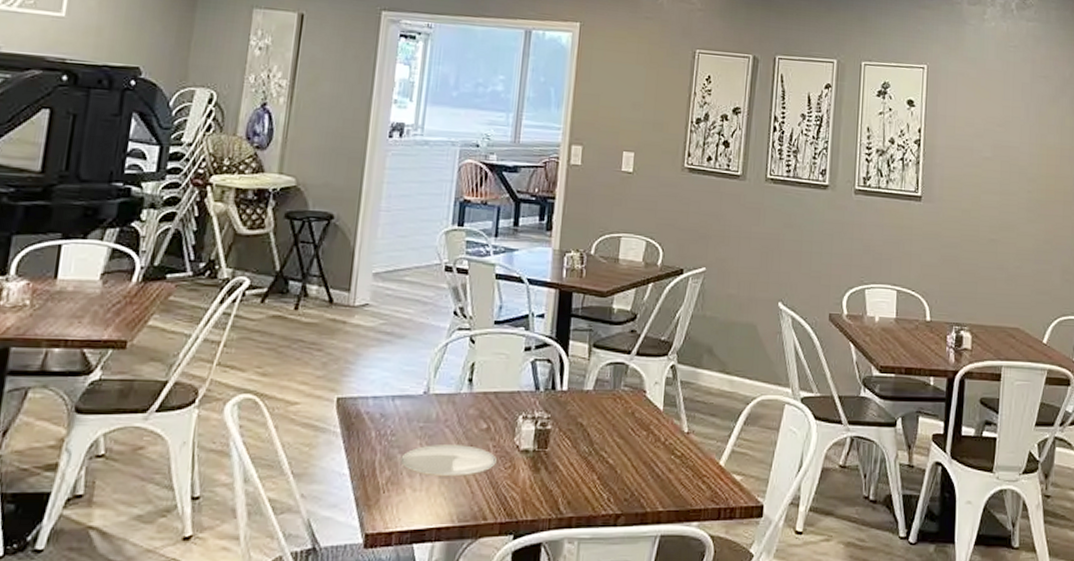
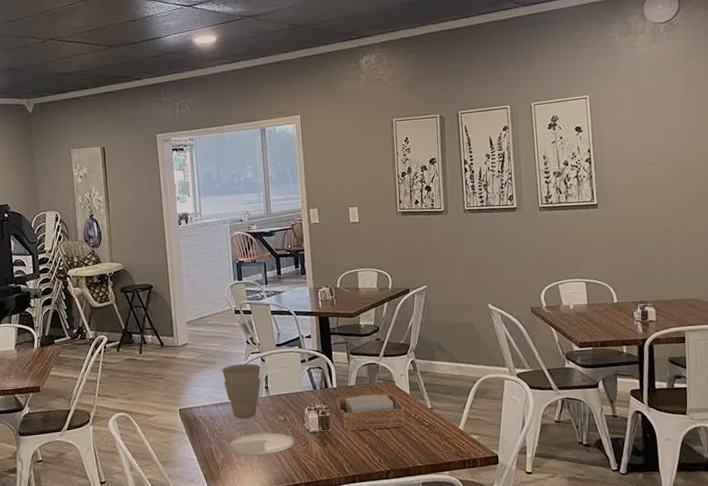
cup: none [410,342,468,421] -> present [221,363,261,418]
napkin holder: none [560,404,653,456] -> present [335,393,406,432]

